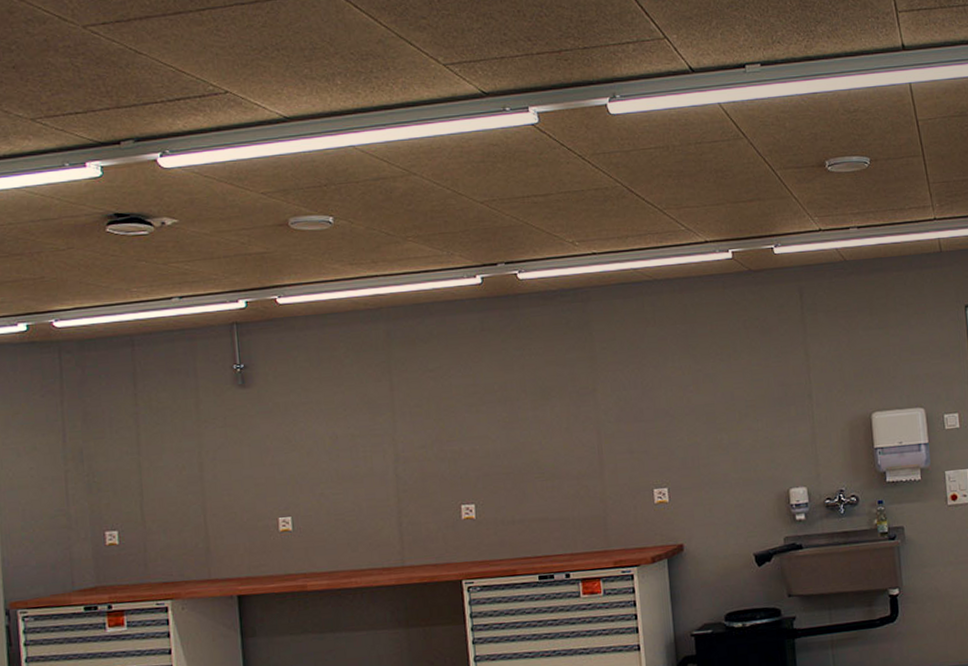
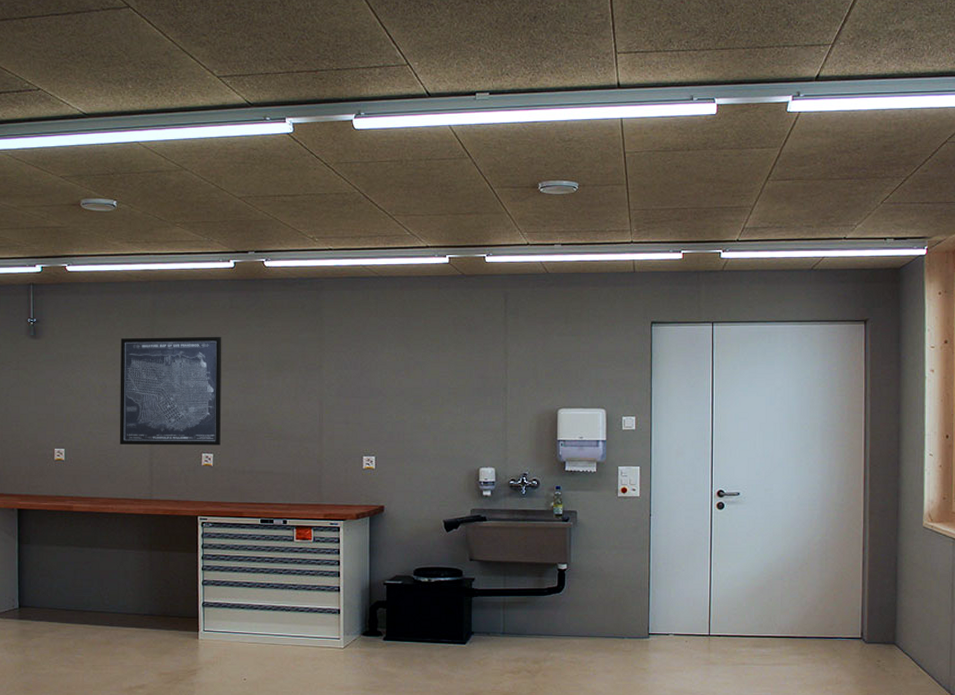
wall art: none [350,365,483,505] -> present [119,336,222,446]

